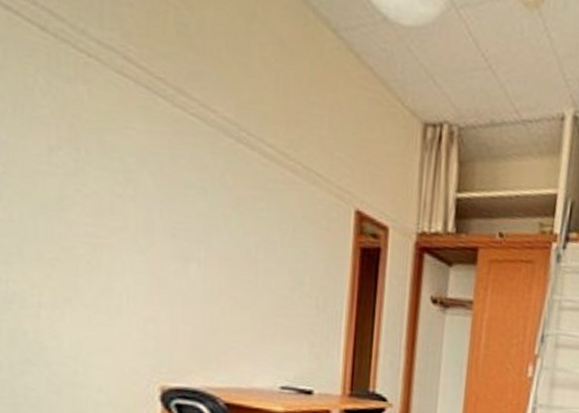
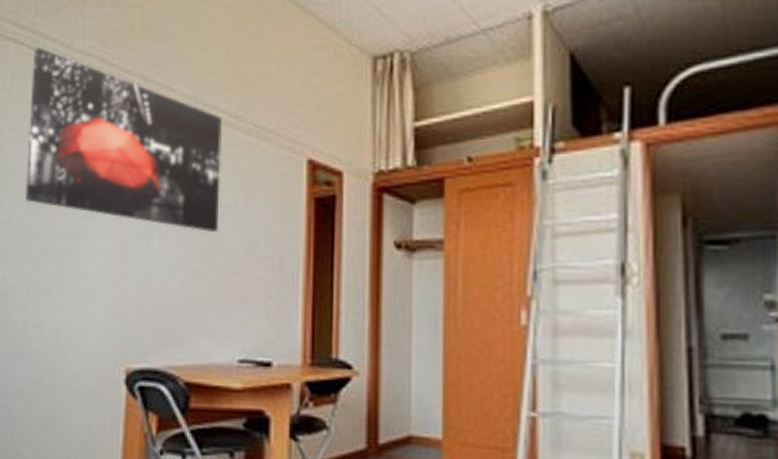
wall art: none [30,23,270,267] -> present [25,47,223,233]

